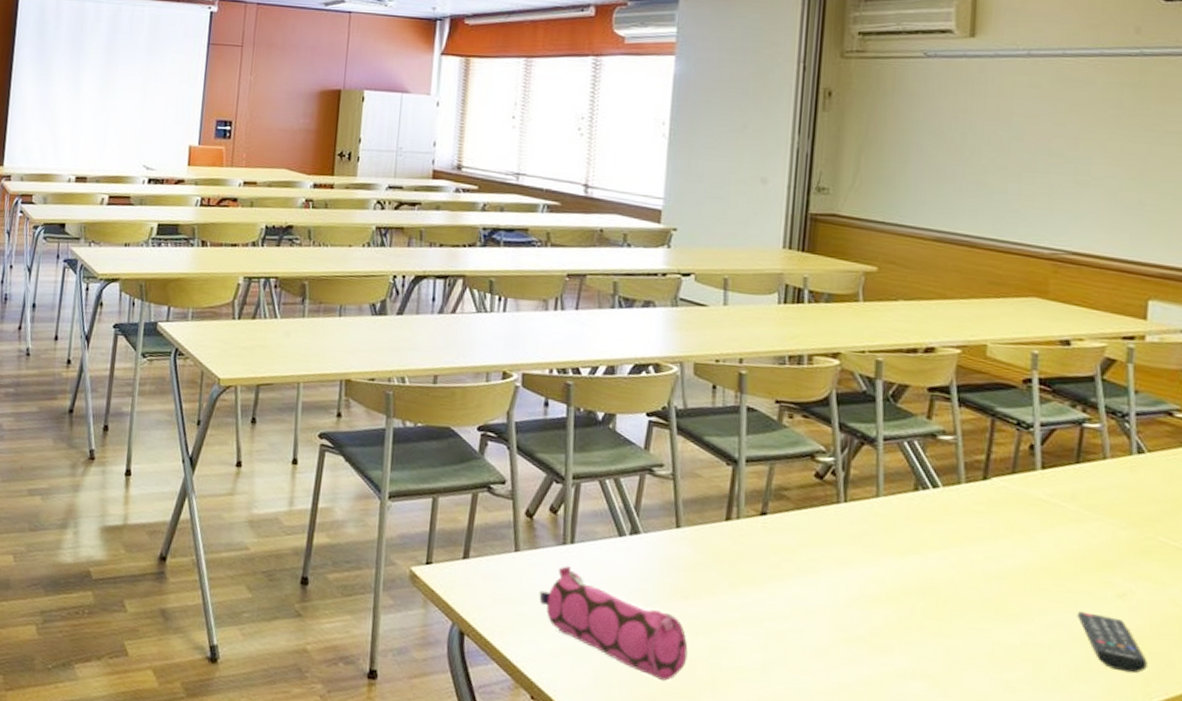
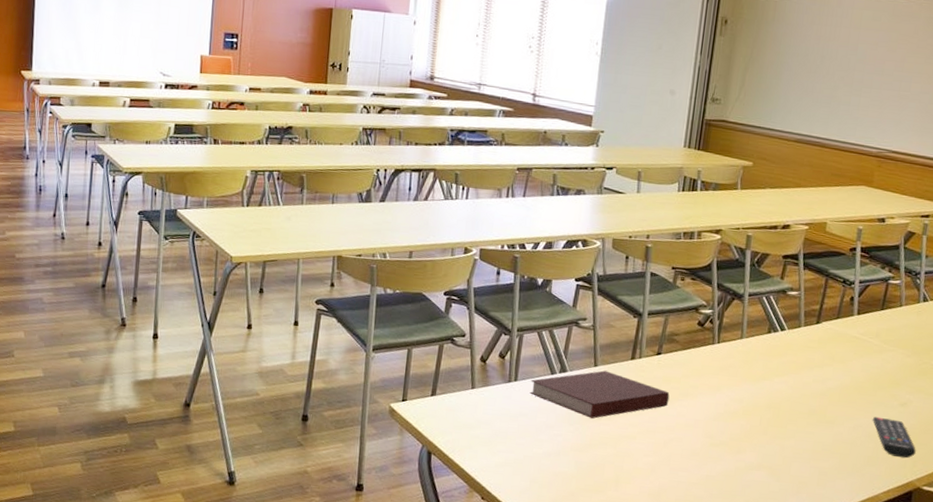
pencil case: present [539,566,688,681] -> none [489,398,599,481]
notebook: none [591,533,781,598] -> present [529,370,670,419]

